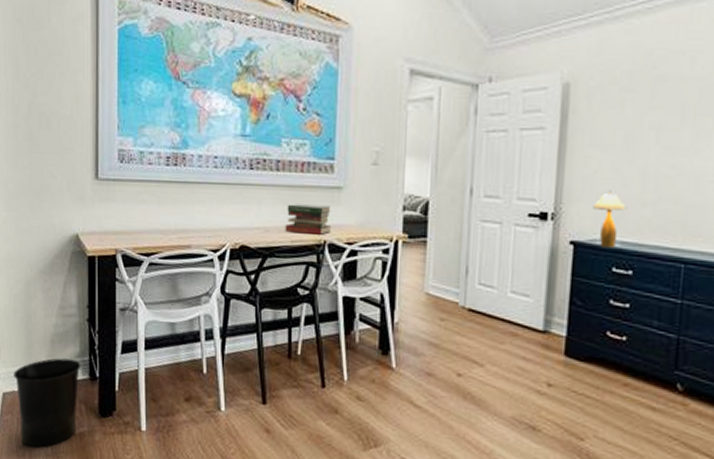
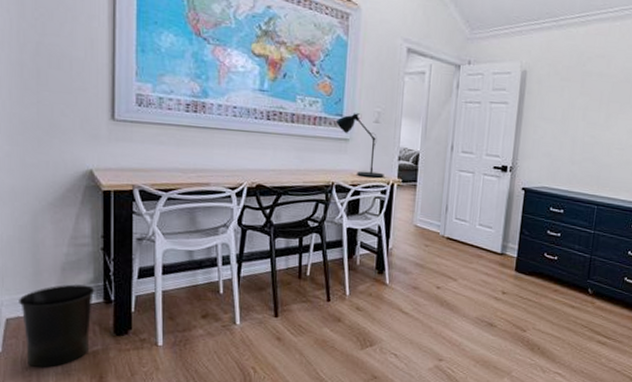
books: present [285,202,331,235] -> none [298,150,339,178]
desk lamp: none [326,155,386,234] -> present [335,113,384,179]
table lamp: present [593,190,628,248] -> none [539,152,562,194]

